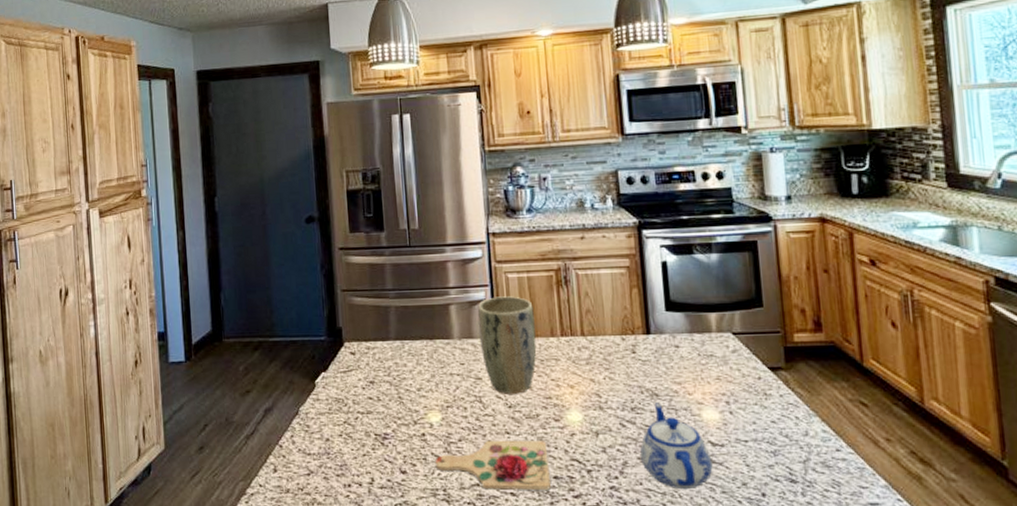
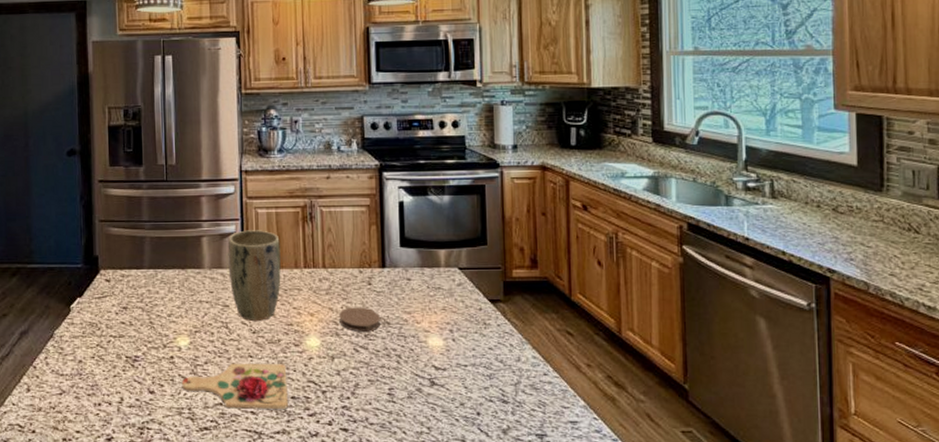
coaster: none [602,378,648,405] -> present [339,307,380,332]
teapot: present [639,403,713,490] -> none [370,330,435,409]

